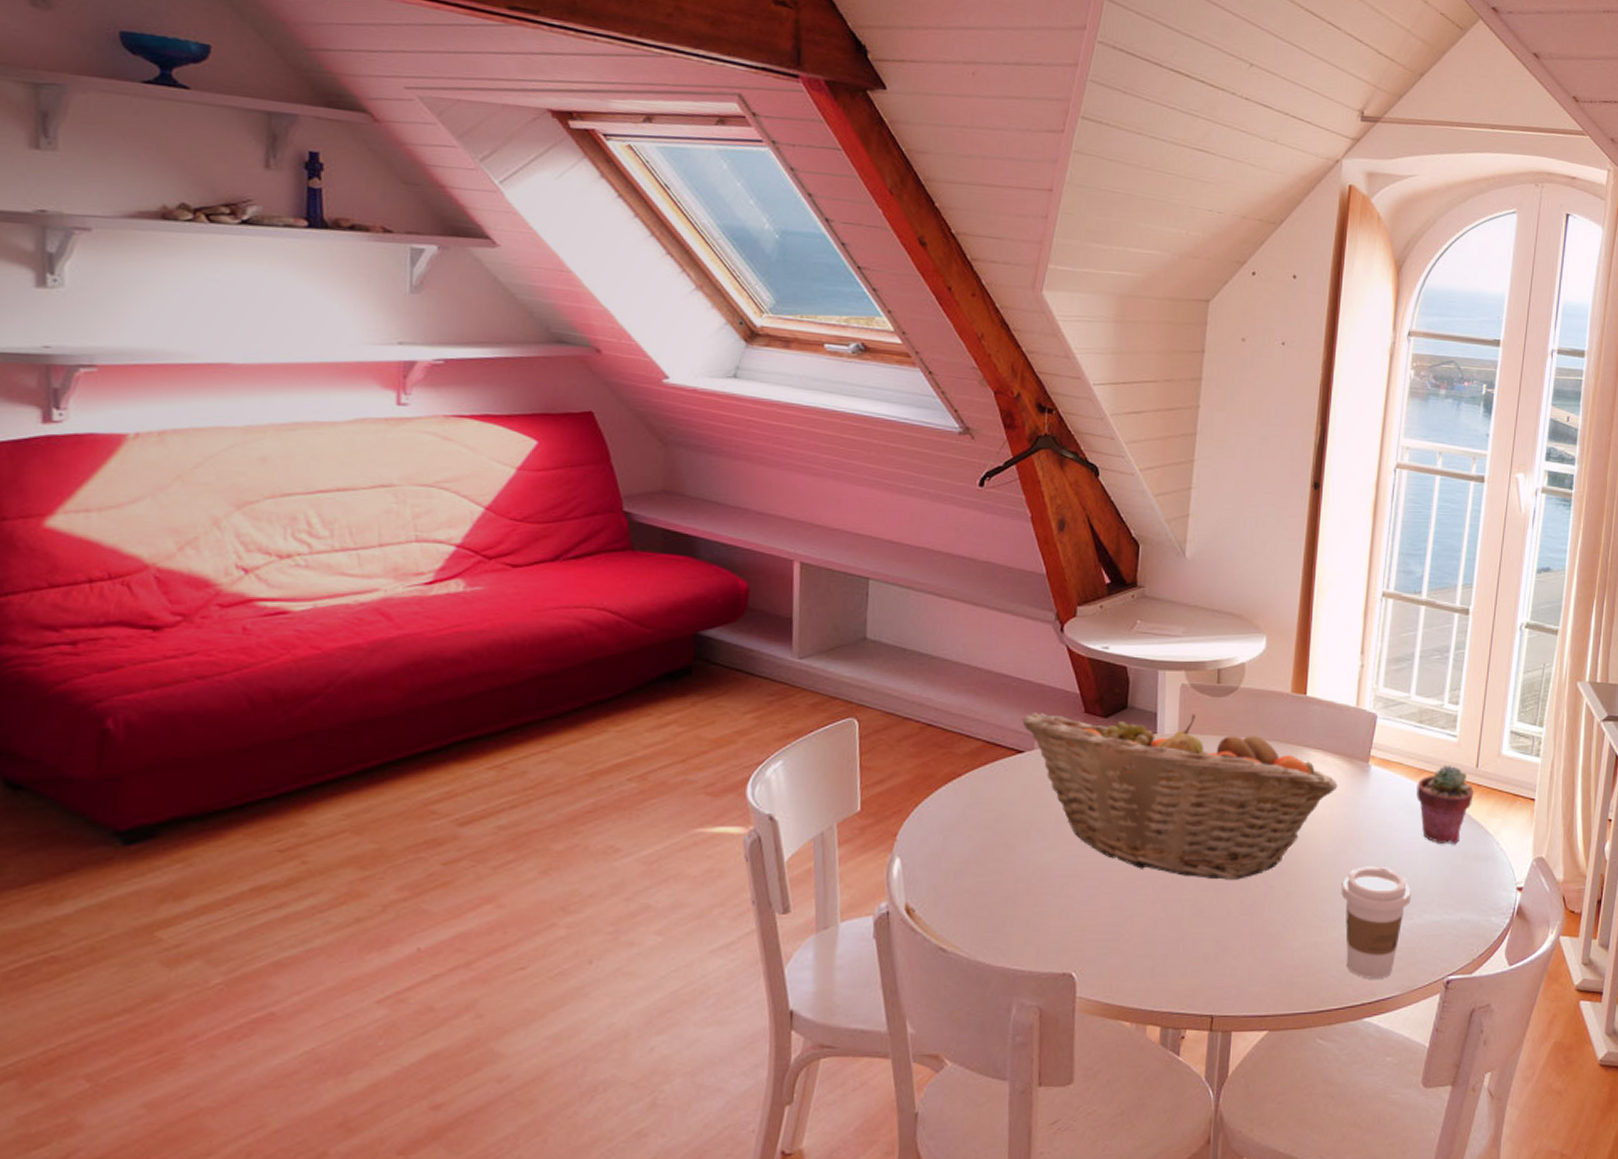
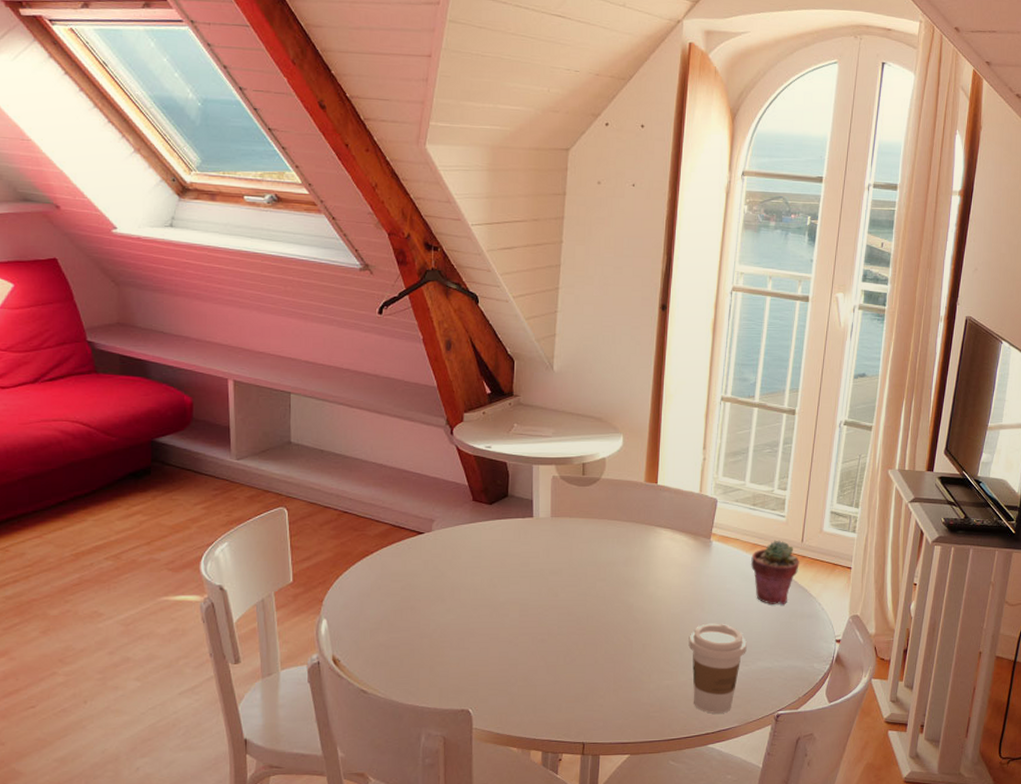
fruit basket: present [1022,713,1338,880] -> none [421,500,685,635]

